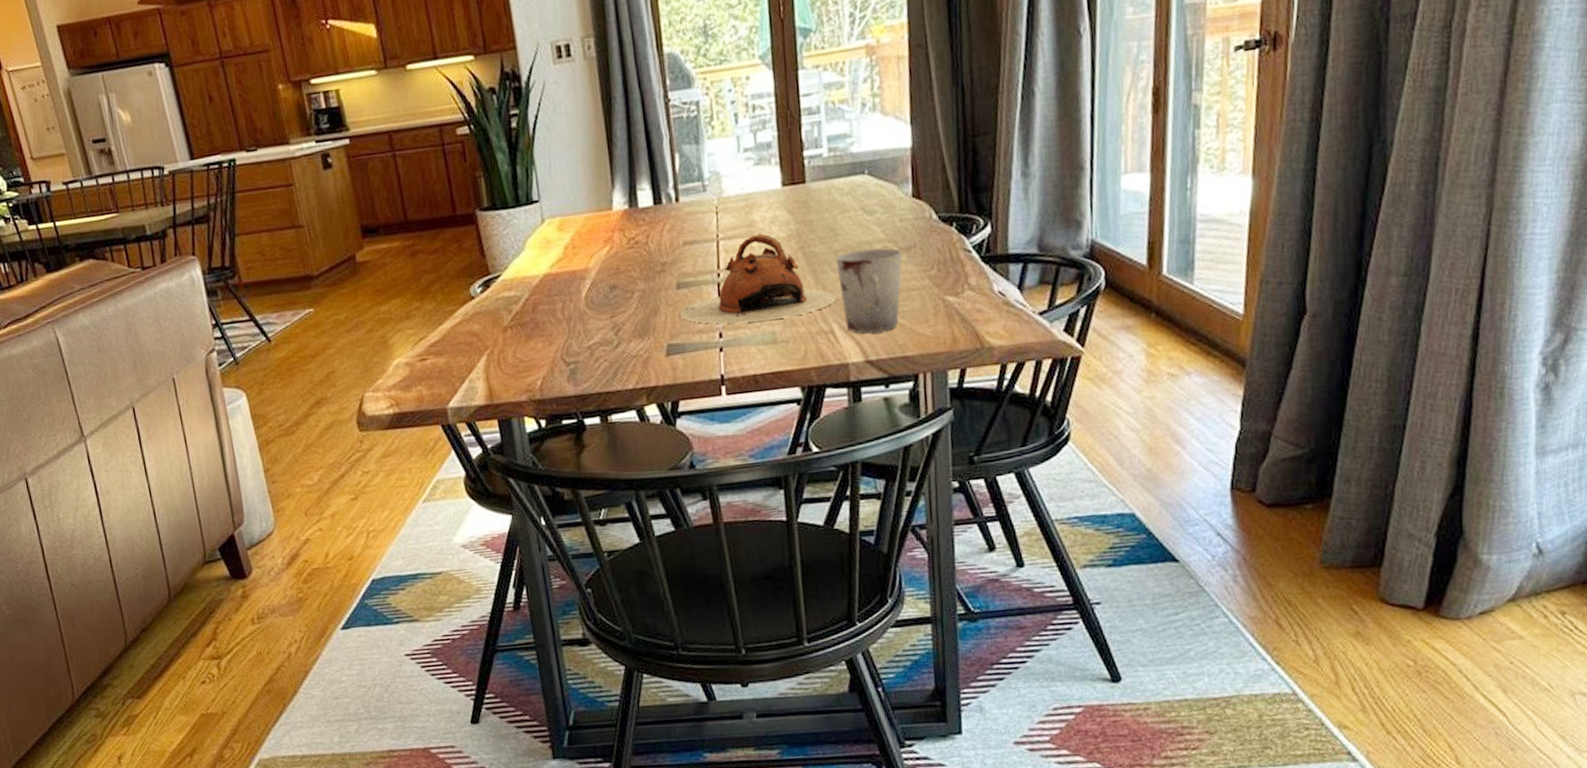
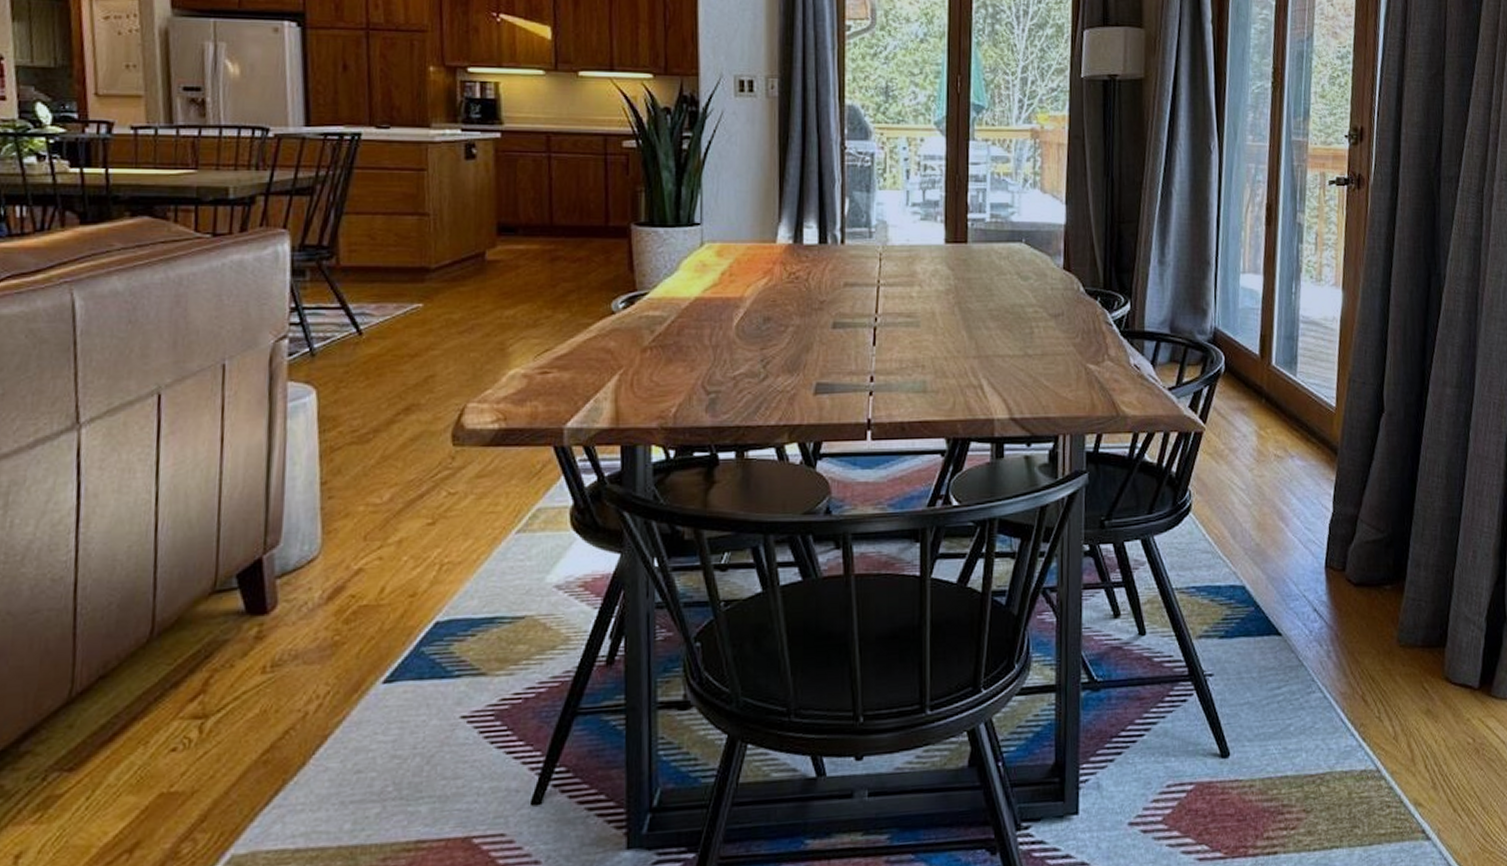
teapot: present [680,233,836,324] -> none [833,284,987,370]
cup: present [835,248,903,334] -> none [989,311,1051,392]

